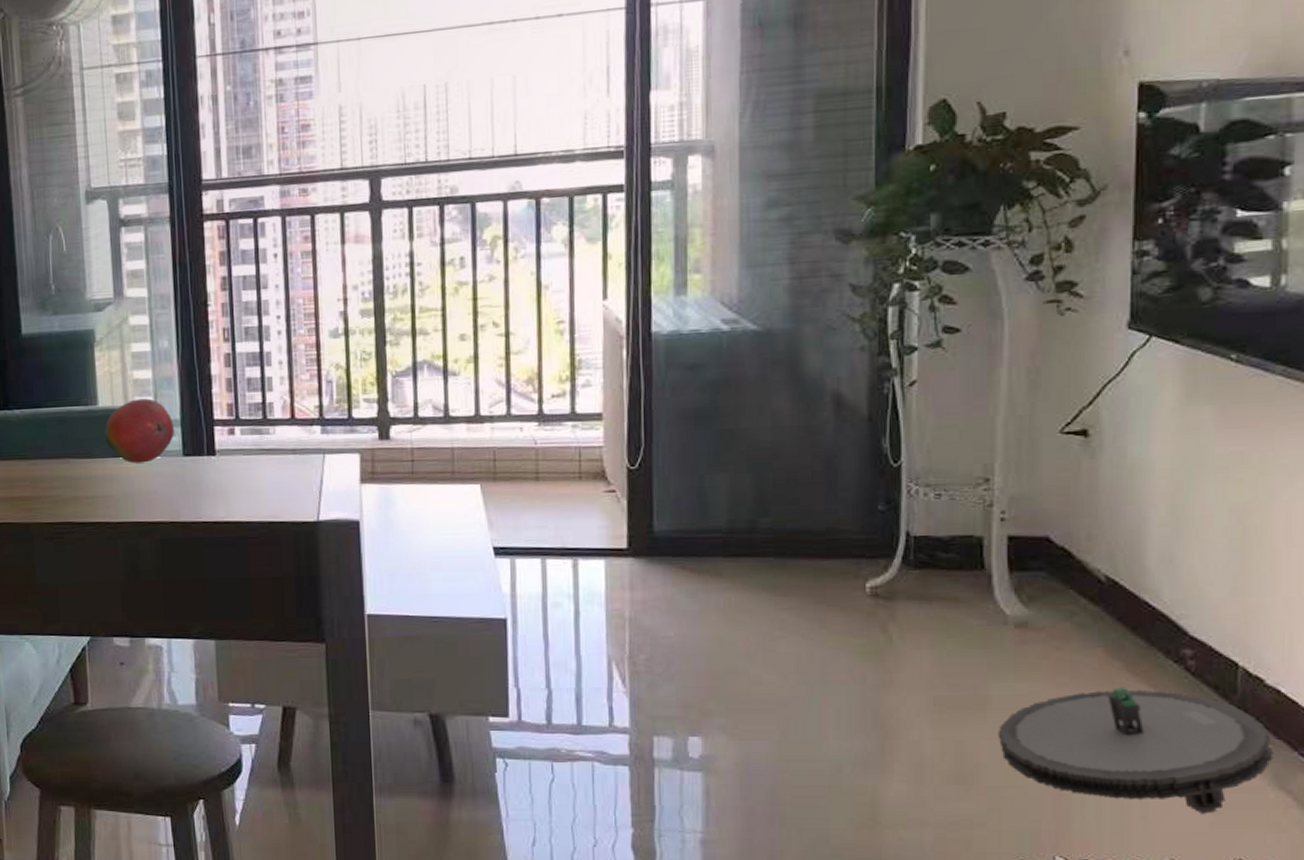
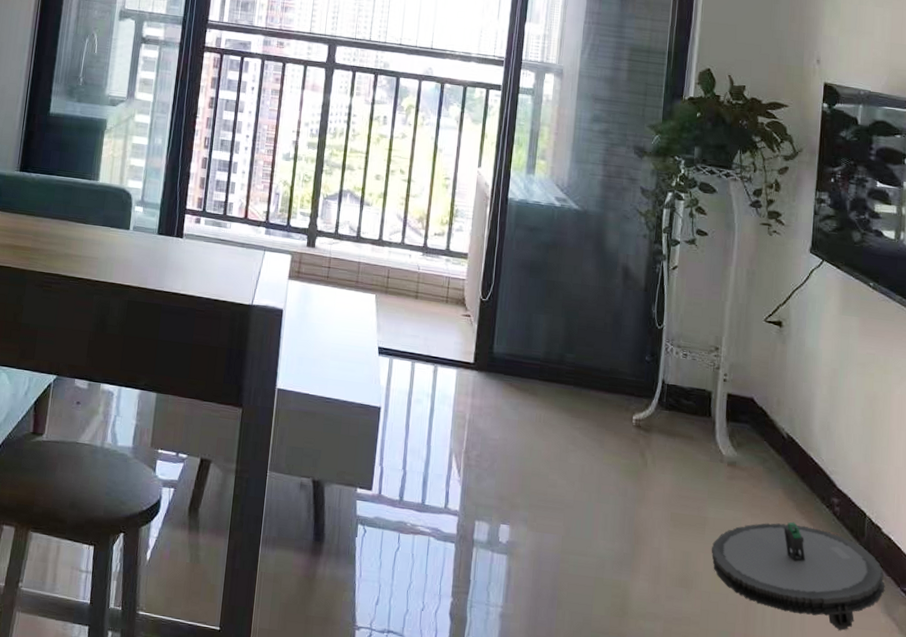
fruit: present [105,398,174,463] -> none [99,181,155,235]

